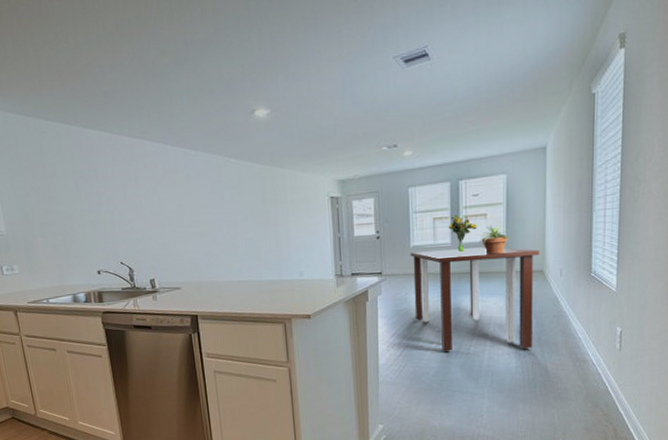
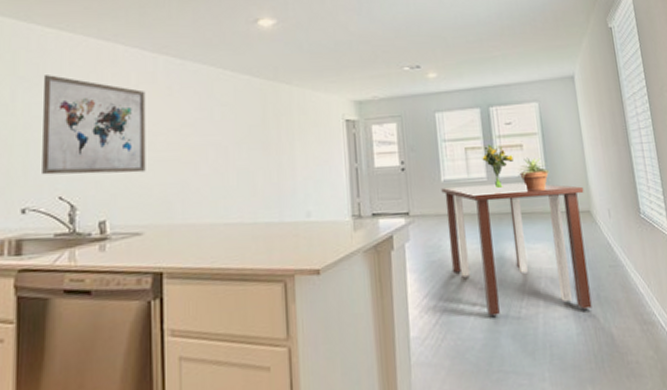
wall art: none [95,169,178,247] -> present [42,75,146,175]

